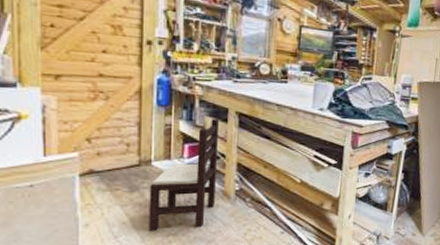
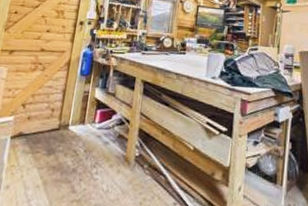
chair: present [148,118,219,232] -> none [57,86,127,197]

